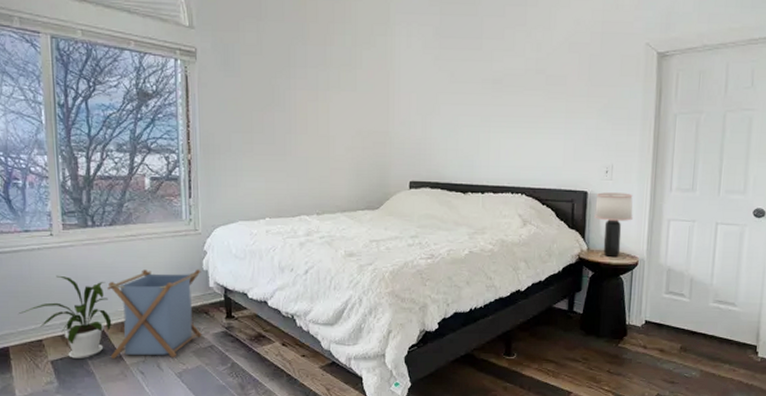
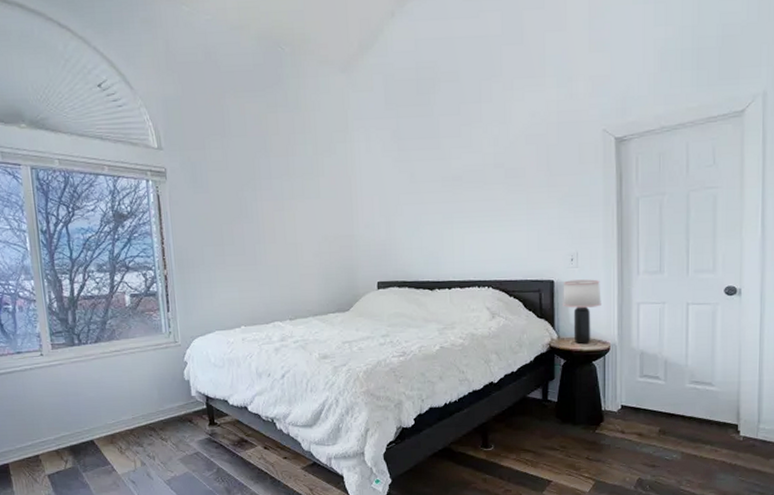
house plant: present [19,275,112,360] -> none [16,393,103,472]
laundry basket: present [107,269,202,360] -> none [96,379,187,471]

